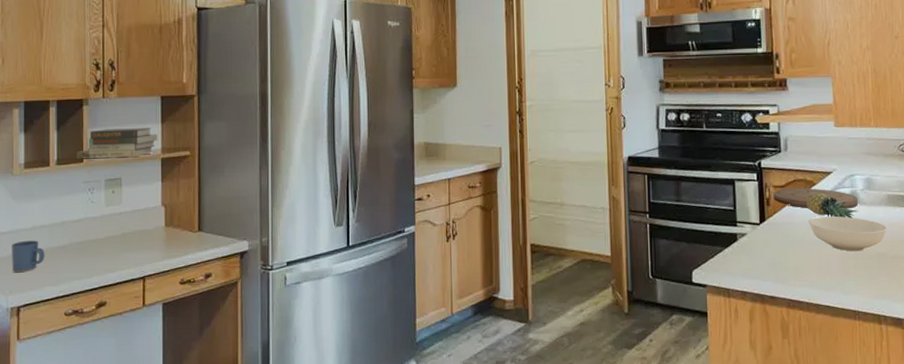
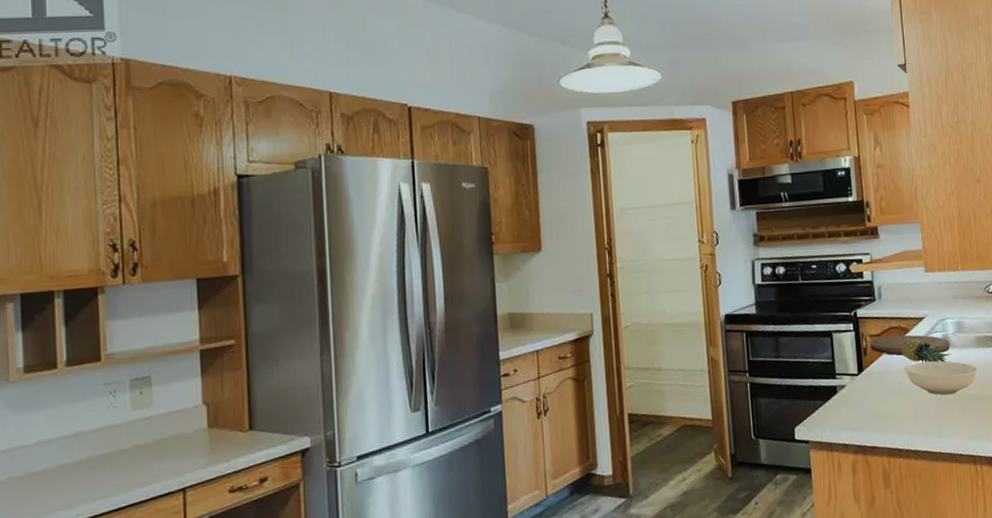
mug: present [12,240,45,273] -> none [11,457,56,499]
books: present [76,128,157,159] -> none [91,316,194,358]

